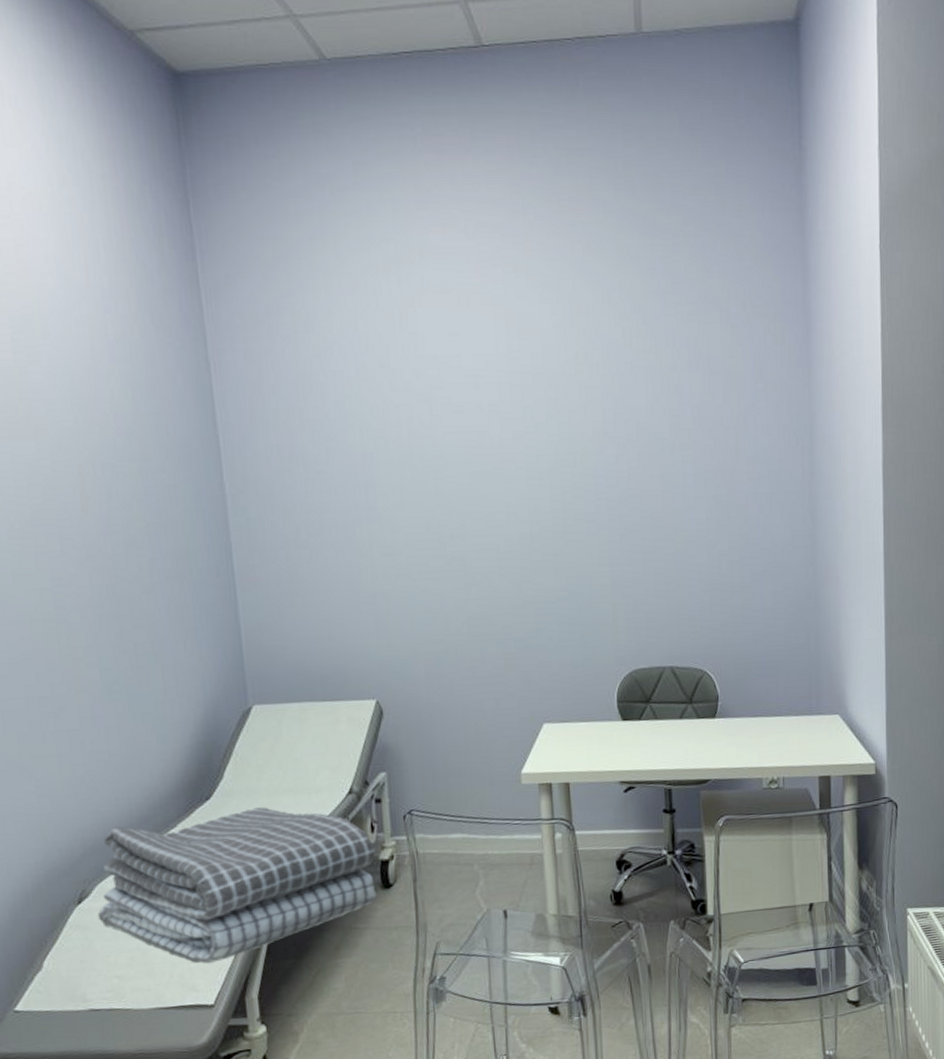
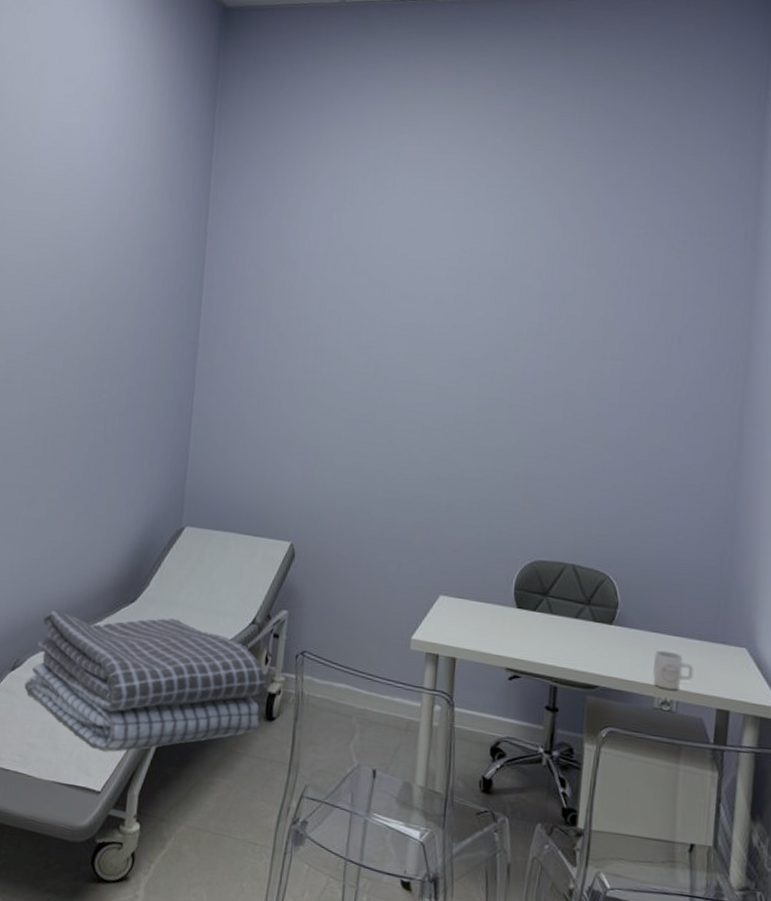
mug: none [758,731,795,769] -> present [653,650,694,691]

